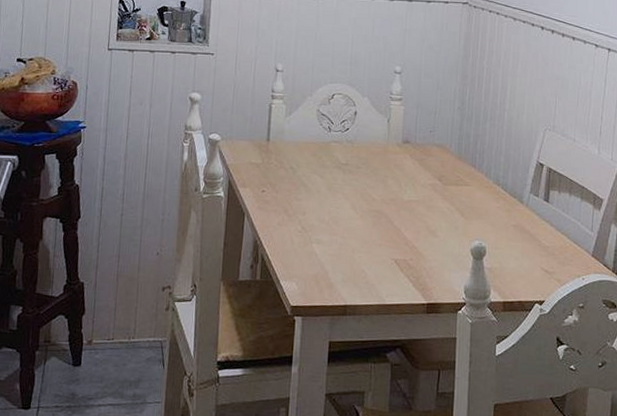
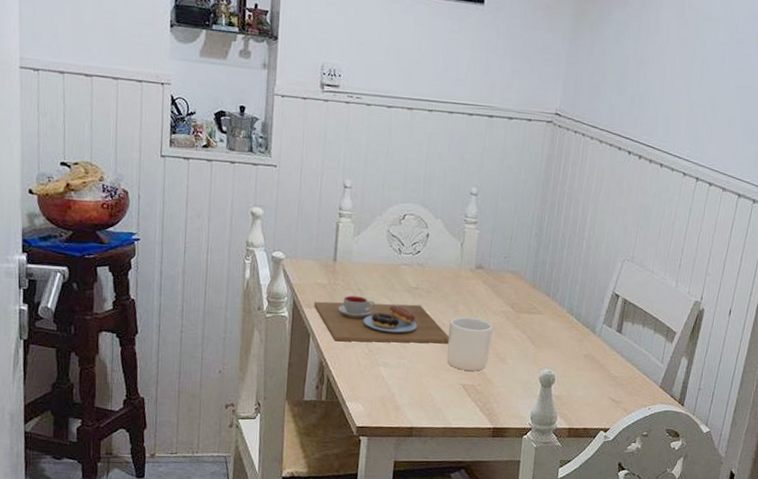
place setting: none [248,173,380,220] -> present [313,295,449,344]
mug: none [378,190,423,245] -> present [446,316,494,371]

